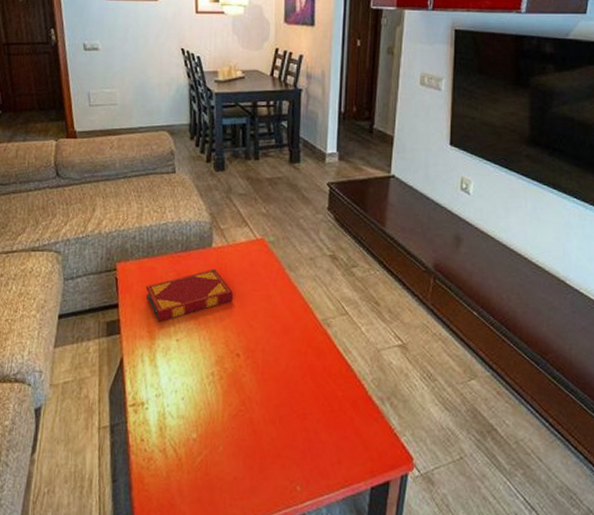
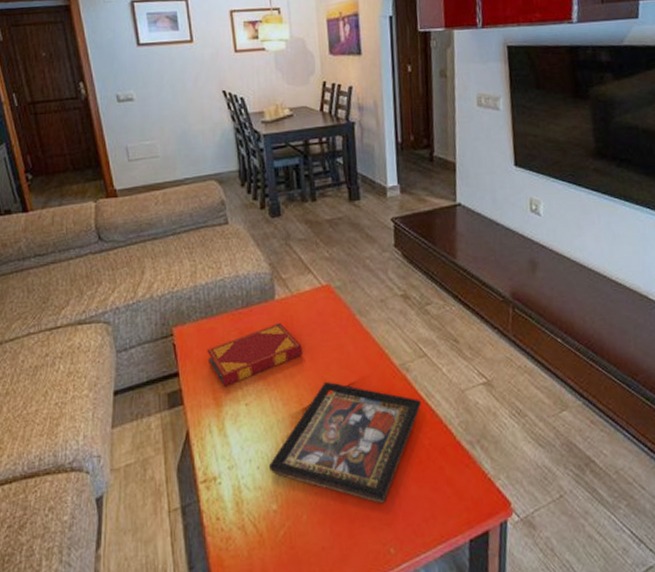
decorative tray: none [193,327,338,445] -> present [269,381,421,504]

